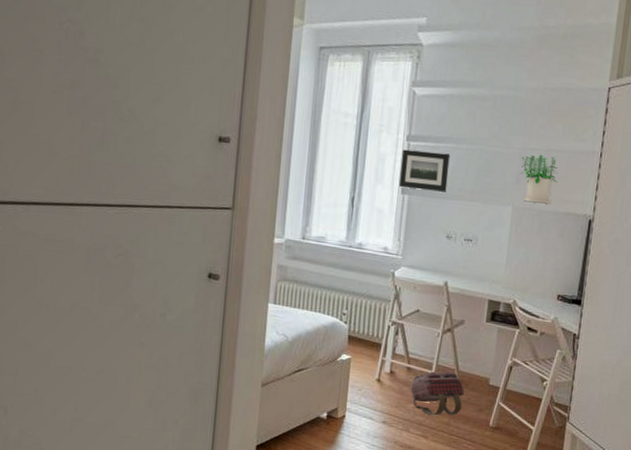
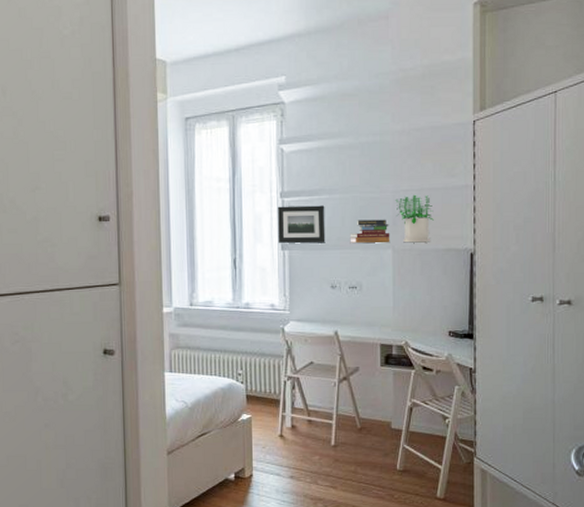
backpack: present [410,370,465,416] -> none [313,419,368,465]
books: none [471,173,512,200] -> present [350,219,390,244]

